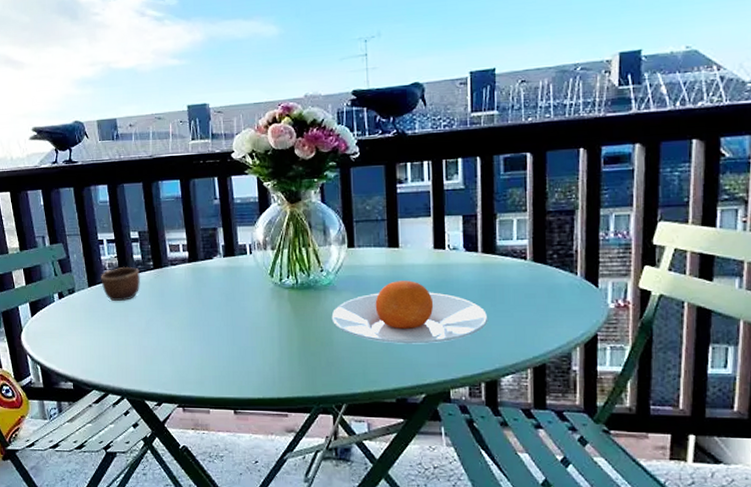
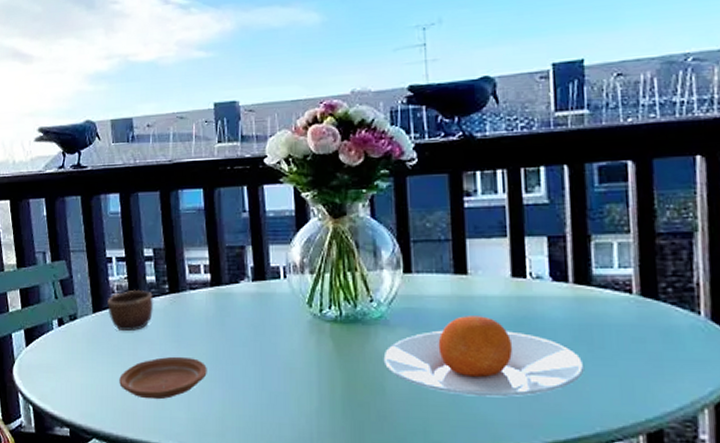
plate: none [113,321,188,357] -> present [119,356,207,400]

